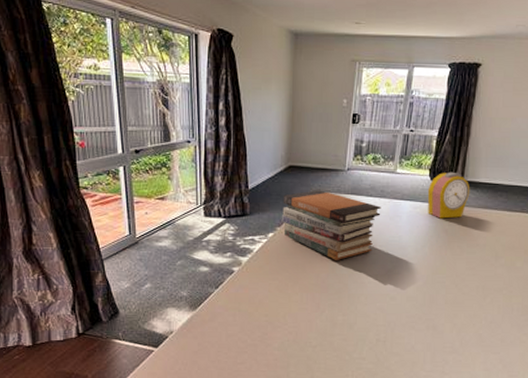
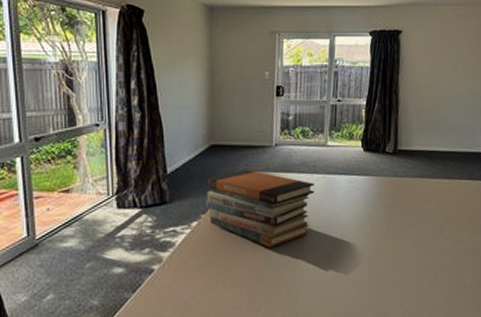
alarm clock: present [427,172,470,219] -> none [362,141,406,192]

